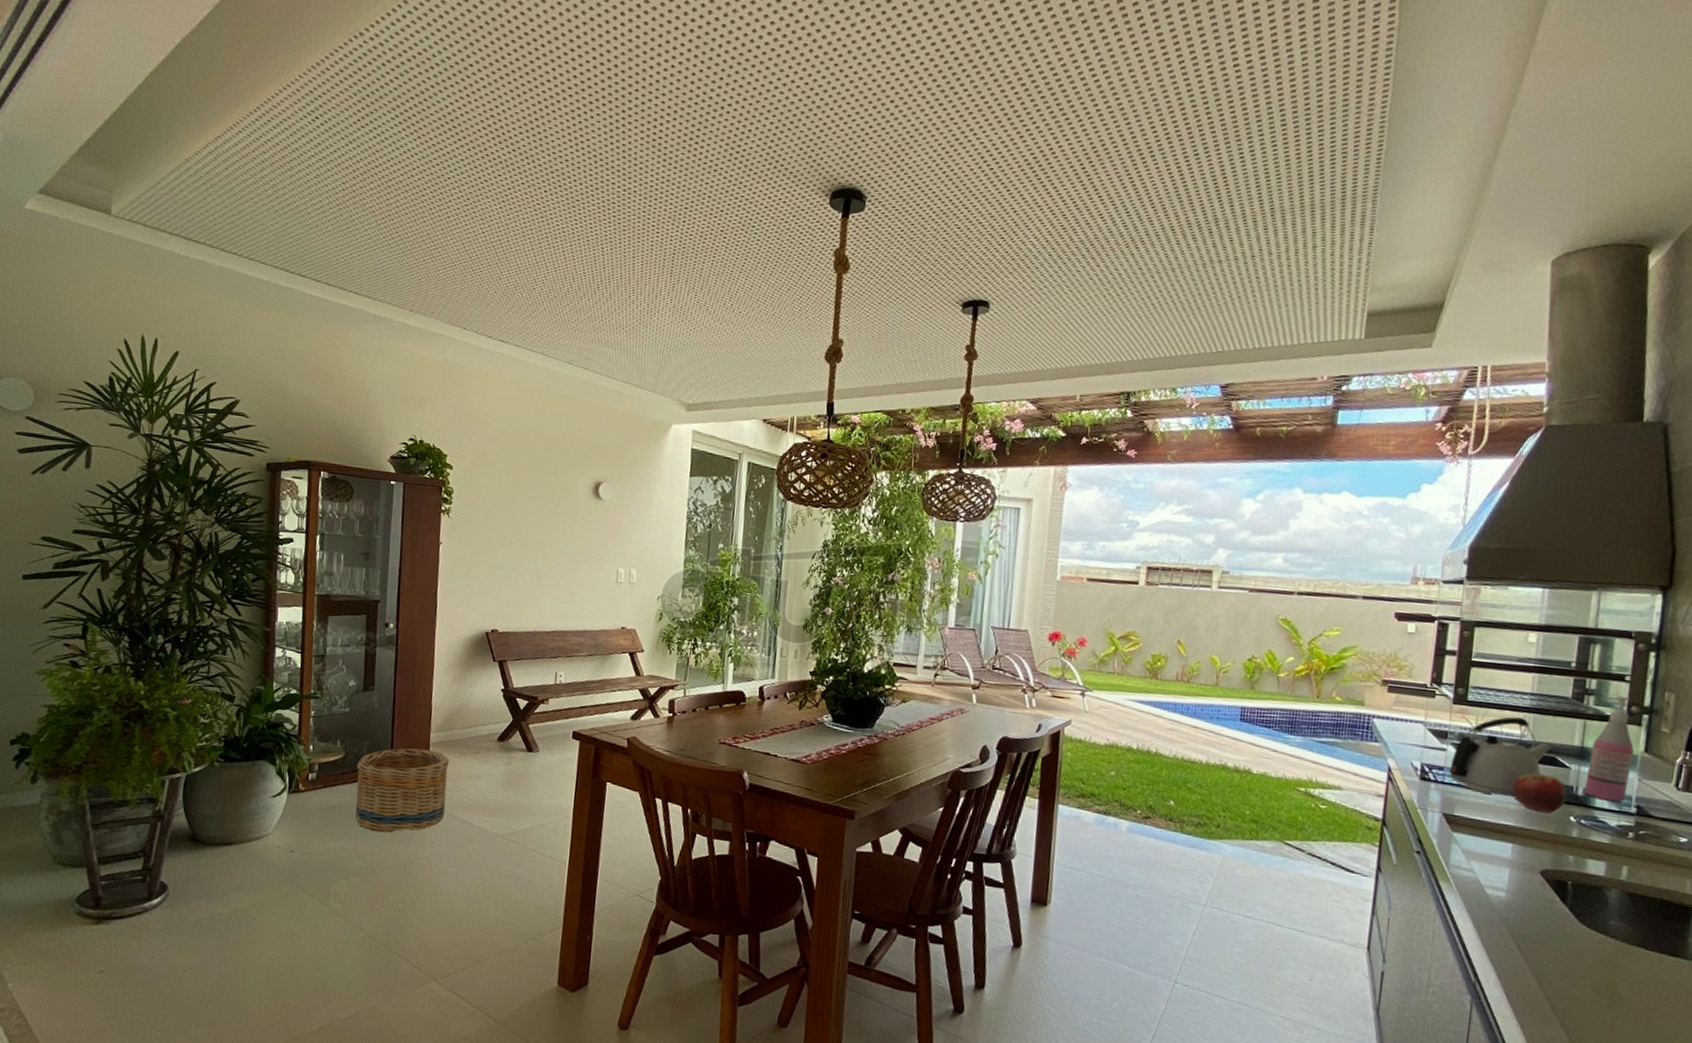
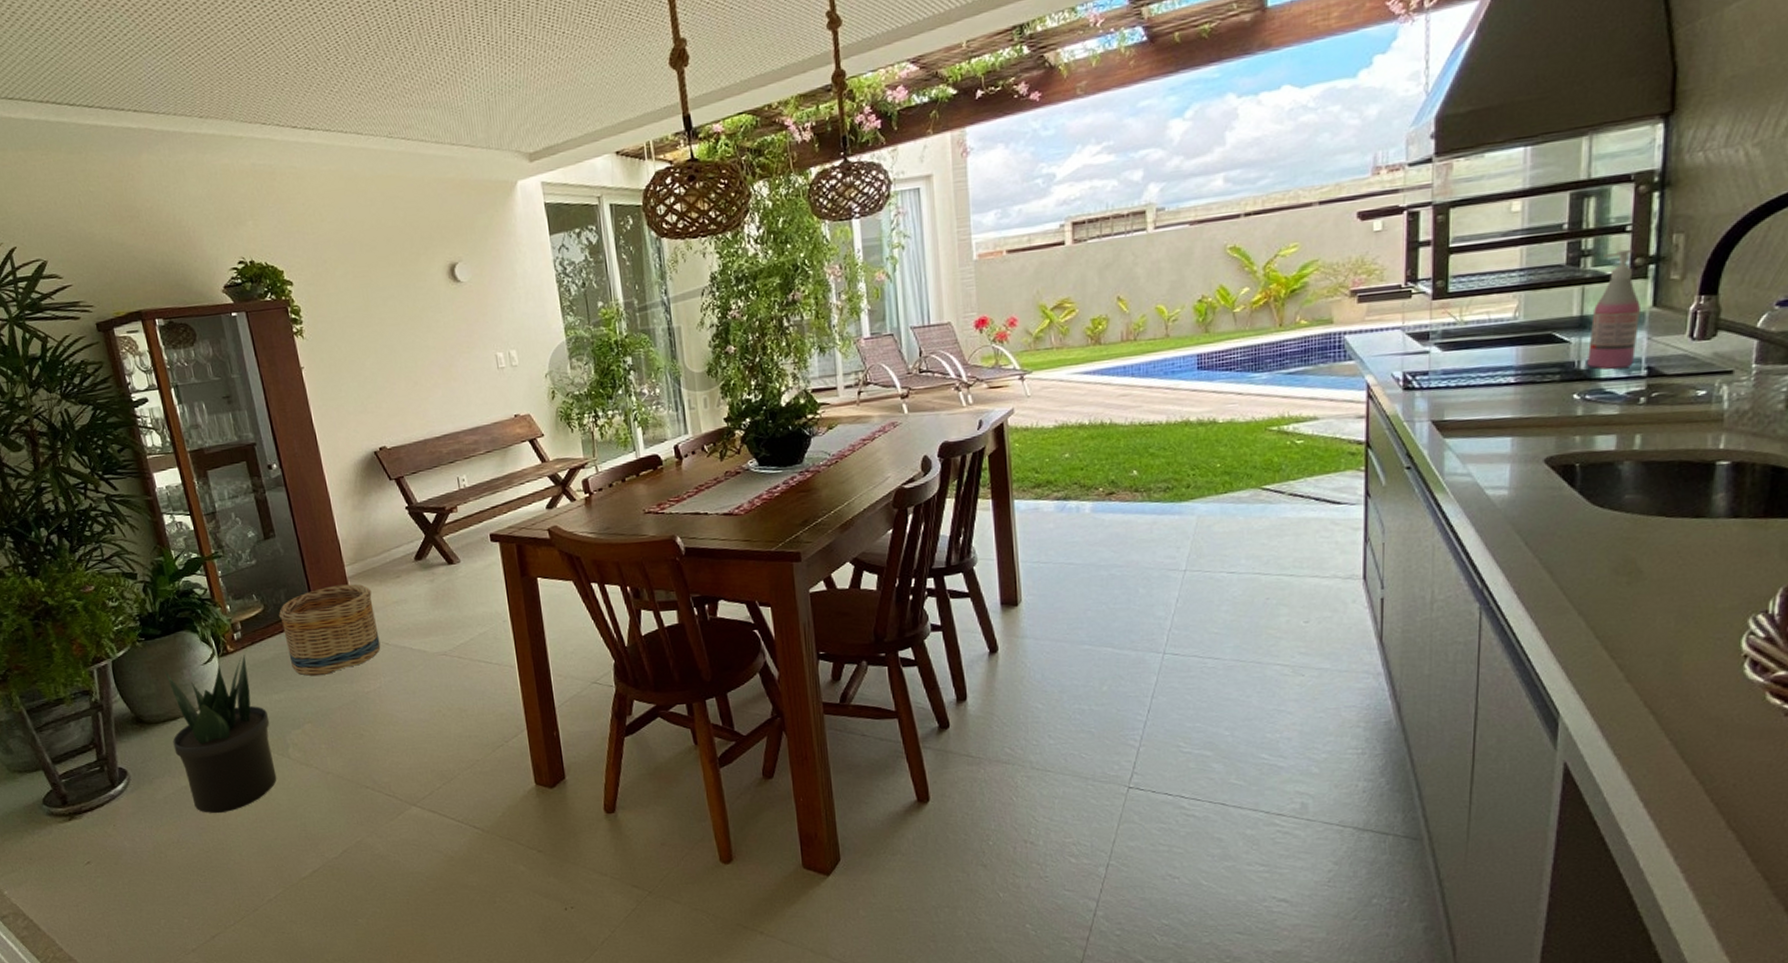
planter: none [219,793,320,949] -> present [164,655,277,813]
kettle: present [1449,716,1552,796] -> none [1435,298,1547,391]
fruit: present [1511,773,1567,813] -> none [1505,354,1568,397]

